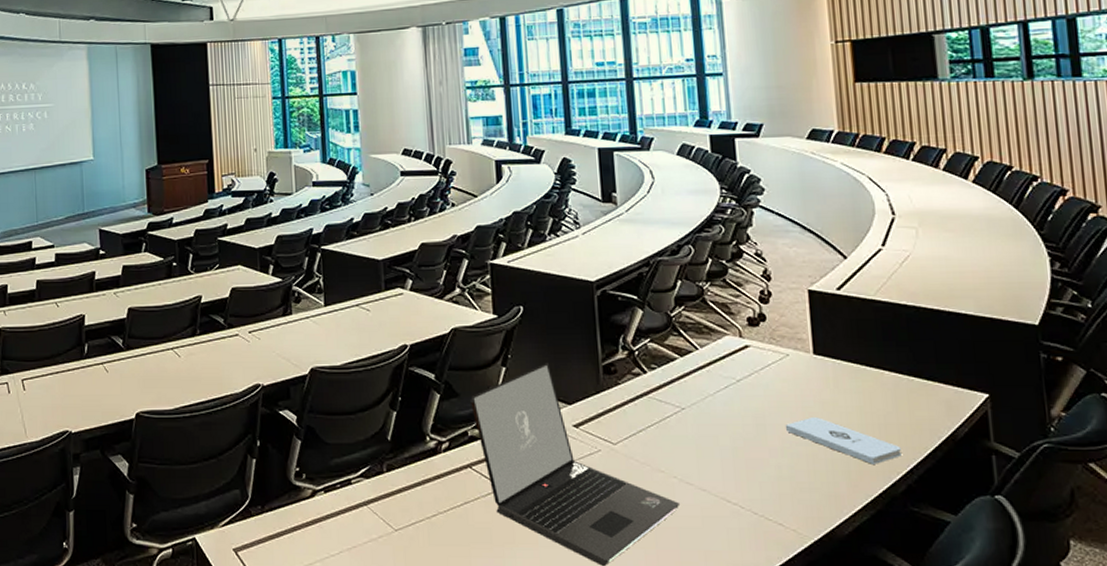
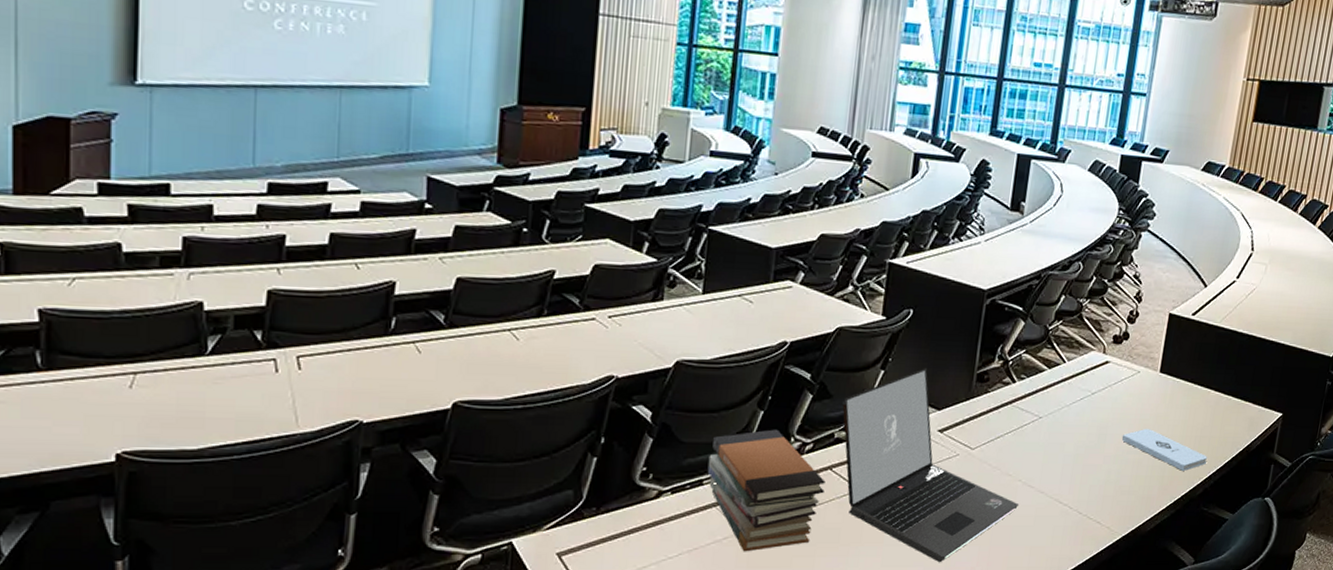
book stack: none [353,429,468,551] -> present [707,429,826,552]

